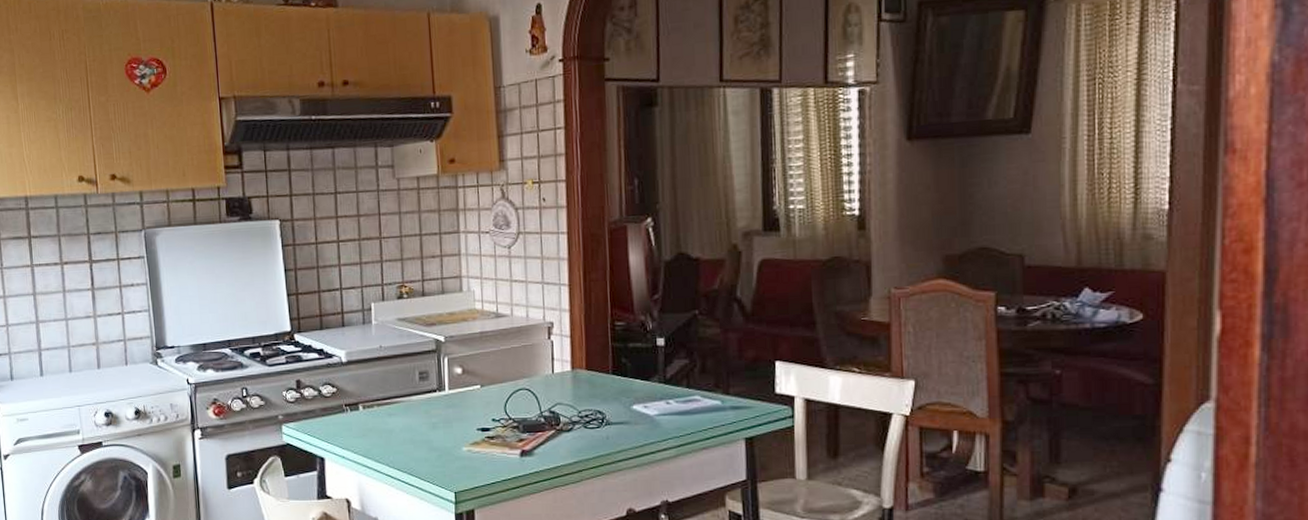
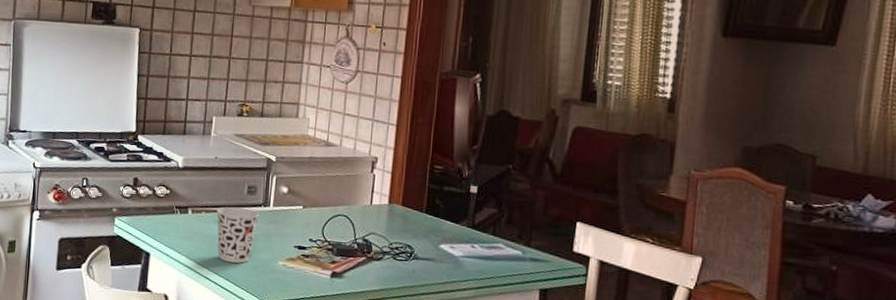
cup: none [389,395,435,455] -> present [217,206,259,263]

